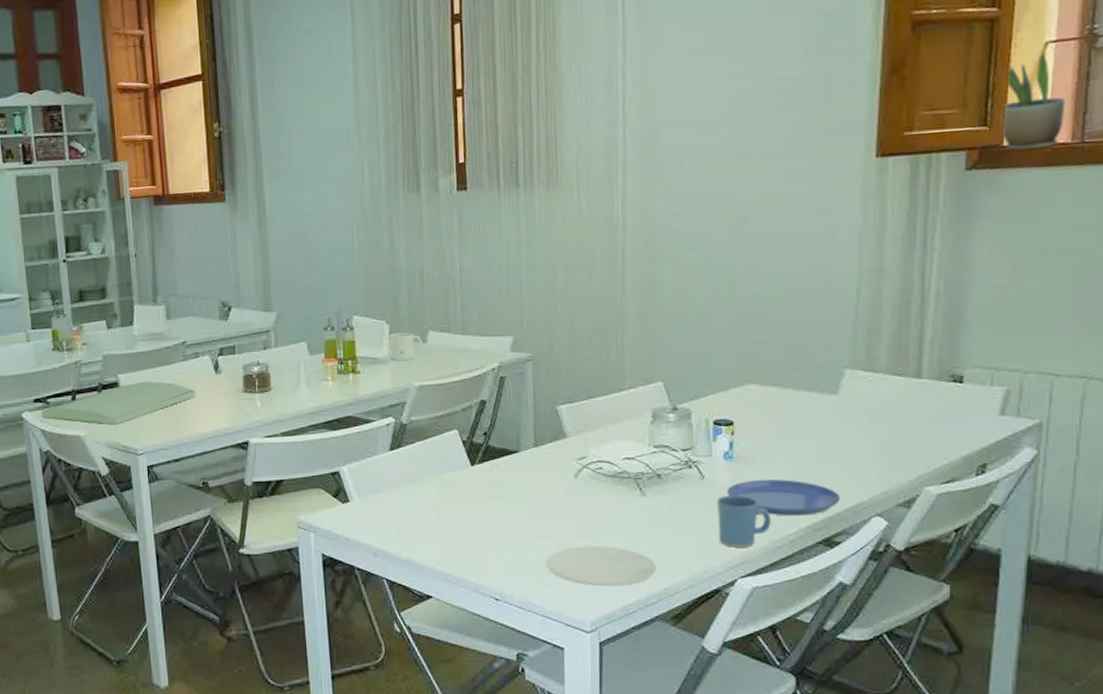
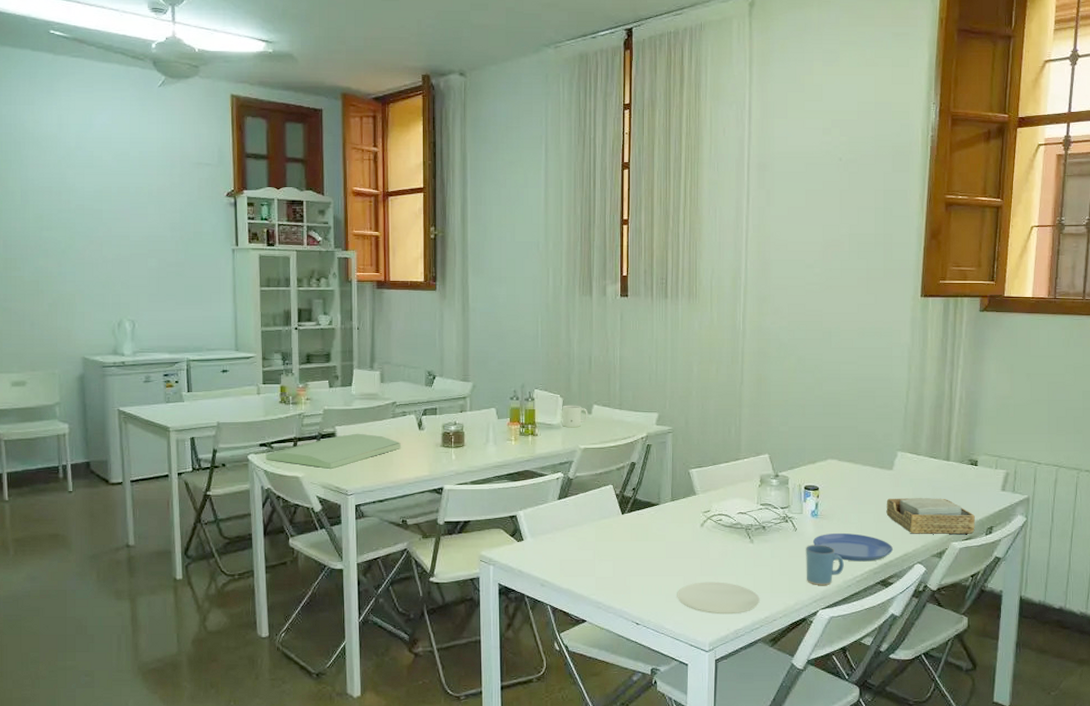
napkin holder: none [829,428,960,478] -> present [886,497,975,535]
potted plant: present [1000,51,1066,152] -> none [1002,233,1044,301]

